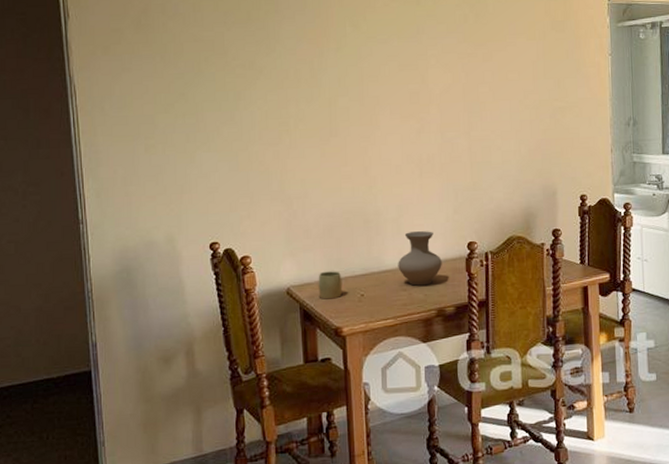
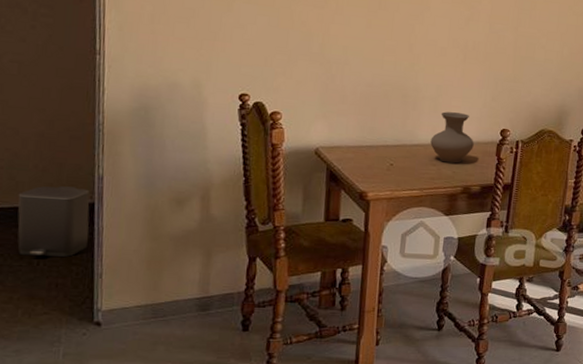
pedal bin: none [25,357,90,430] -> present [17,186,90,257]
mug: present [318,271,343,300] -> none [347,137,374,165]

